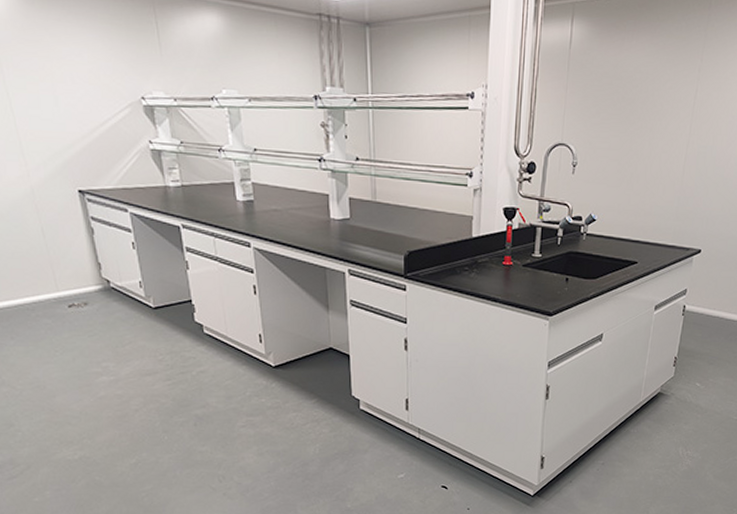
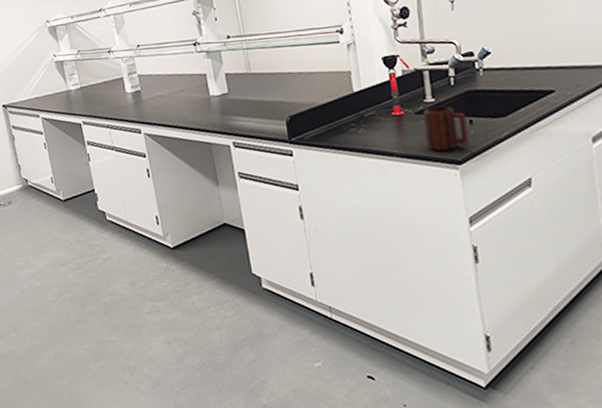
mug: none [527,261,563,303] -> present [422,105,469,151]

